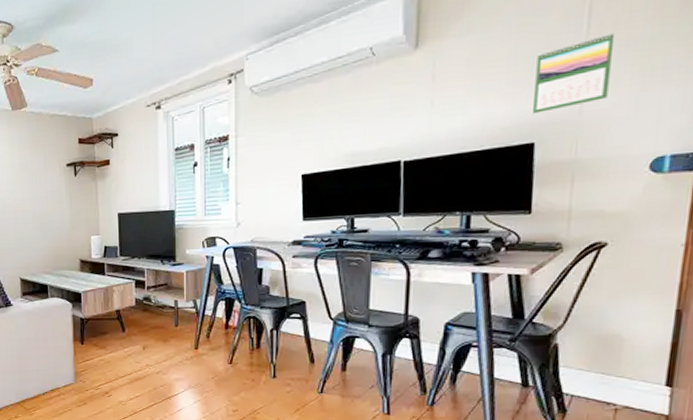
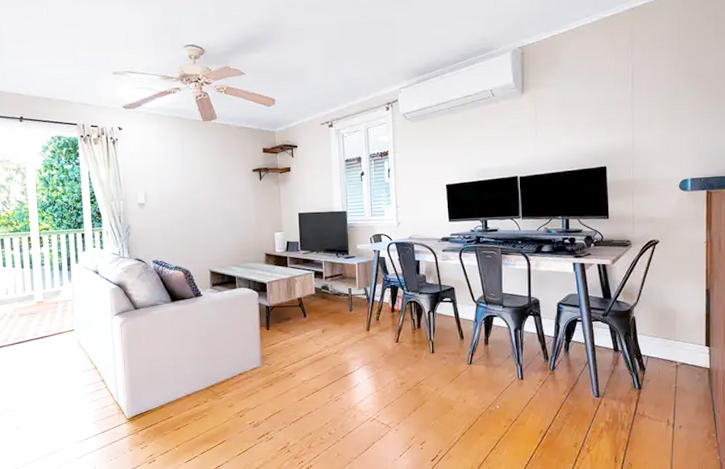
calendar: present [533,32,615,113] -> none [603,91,650,145]

